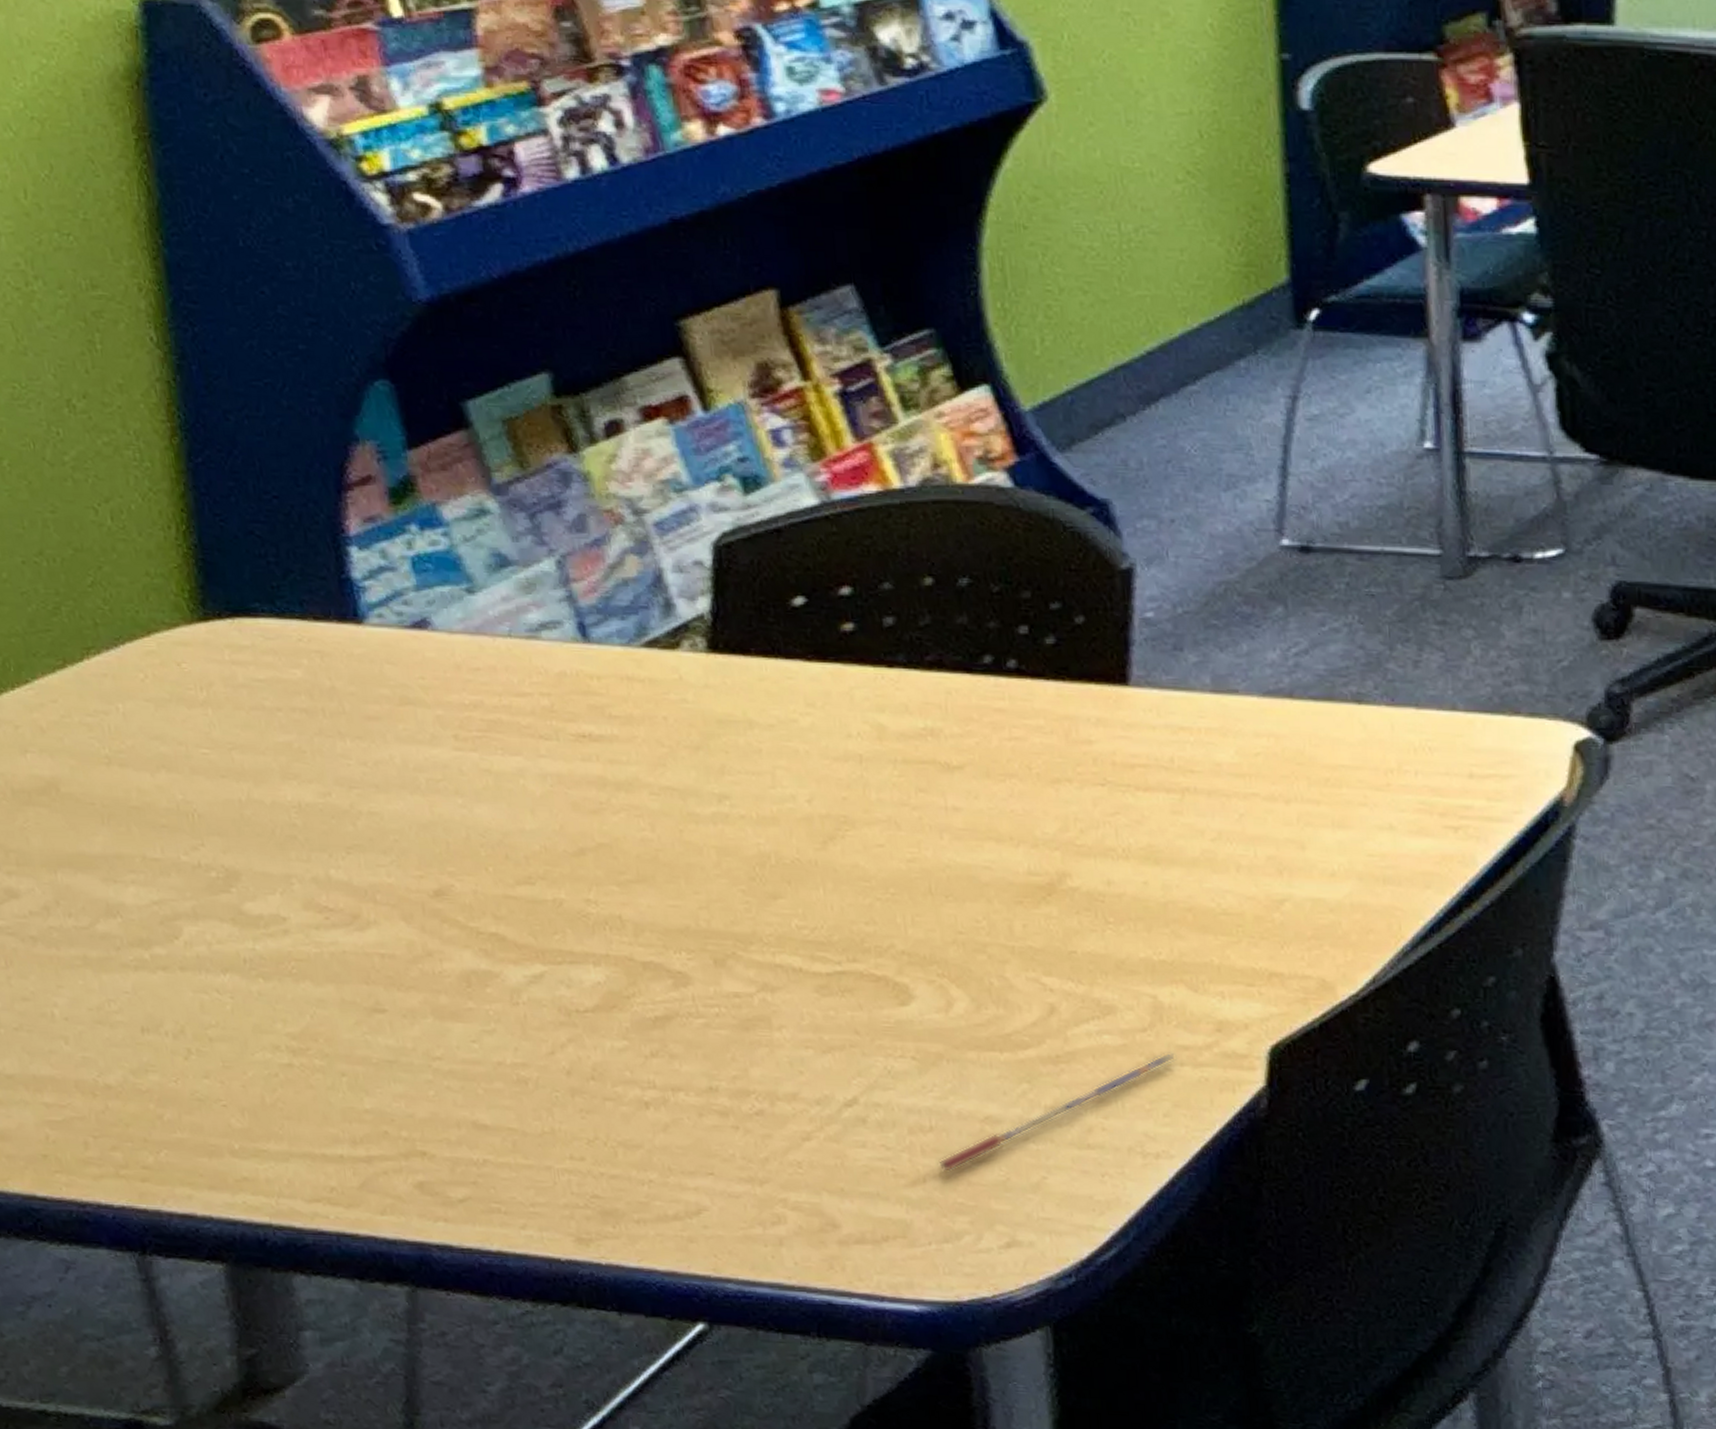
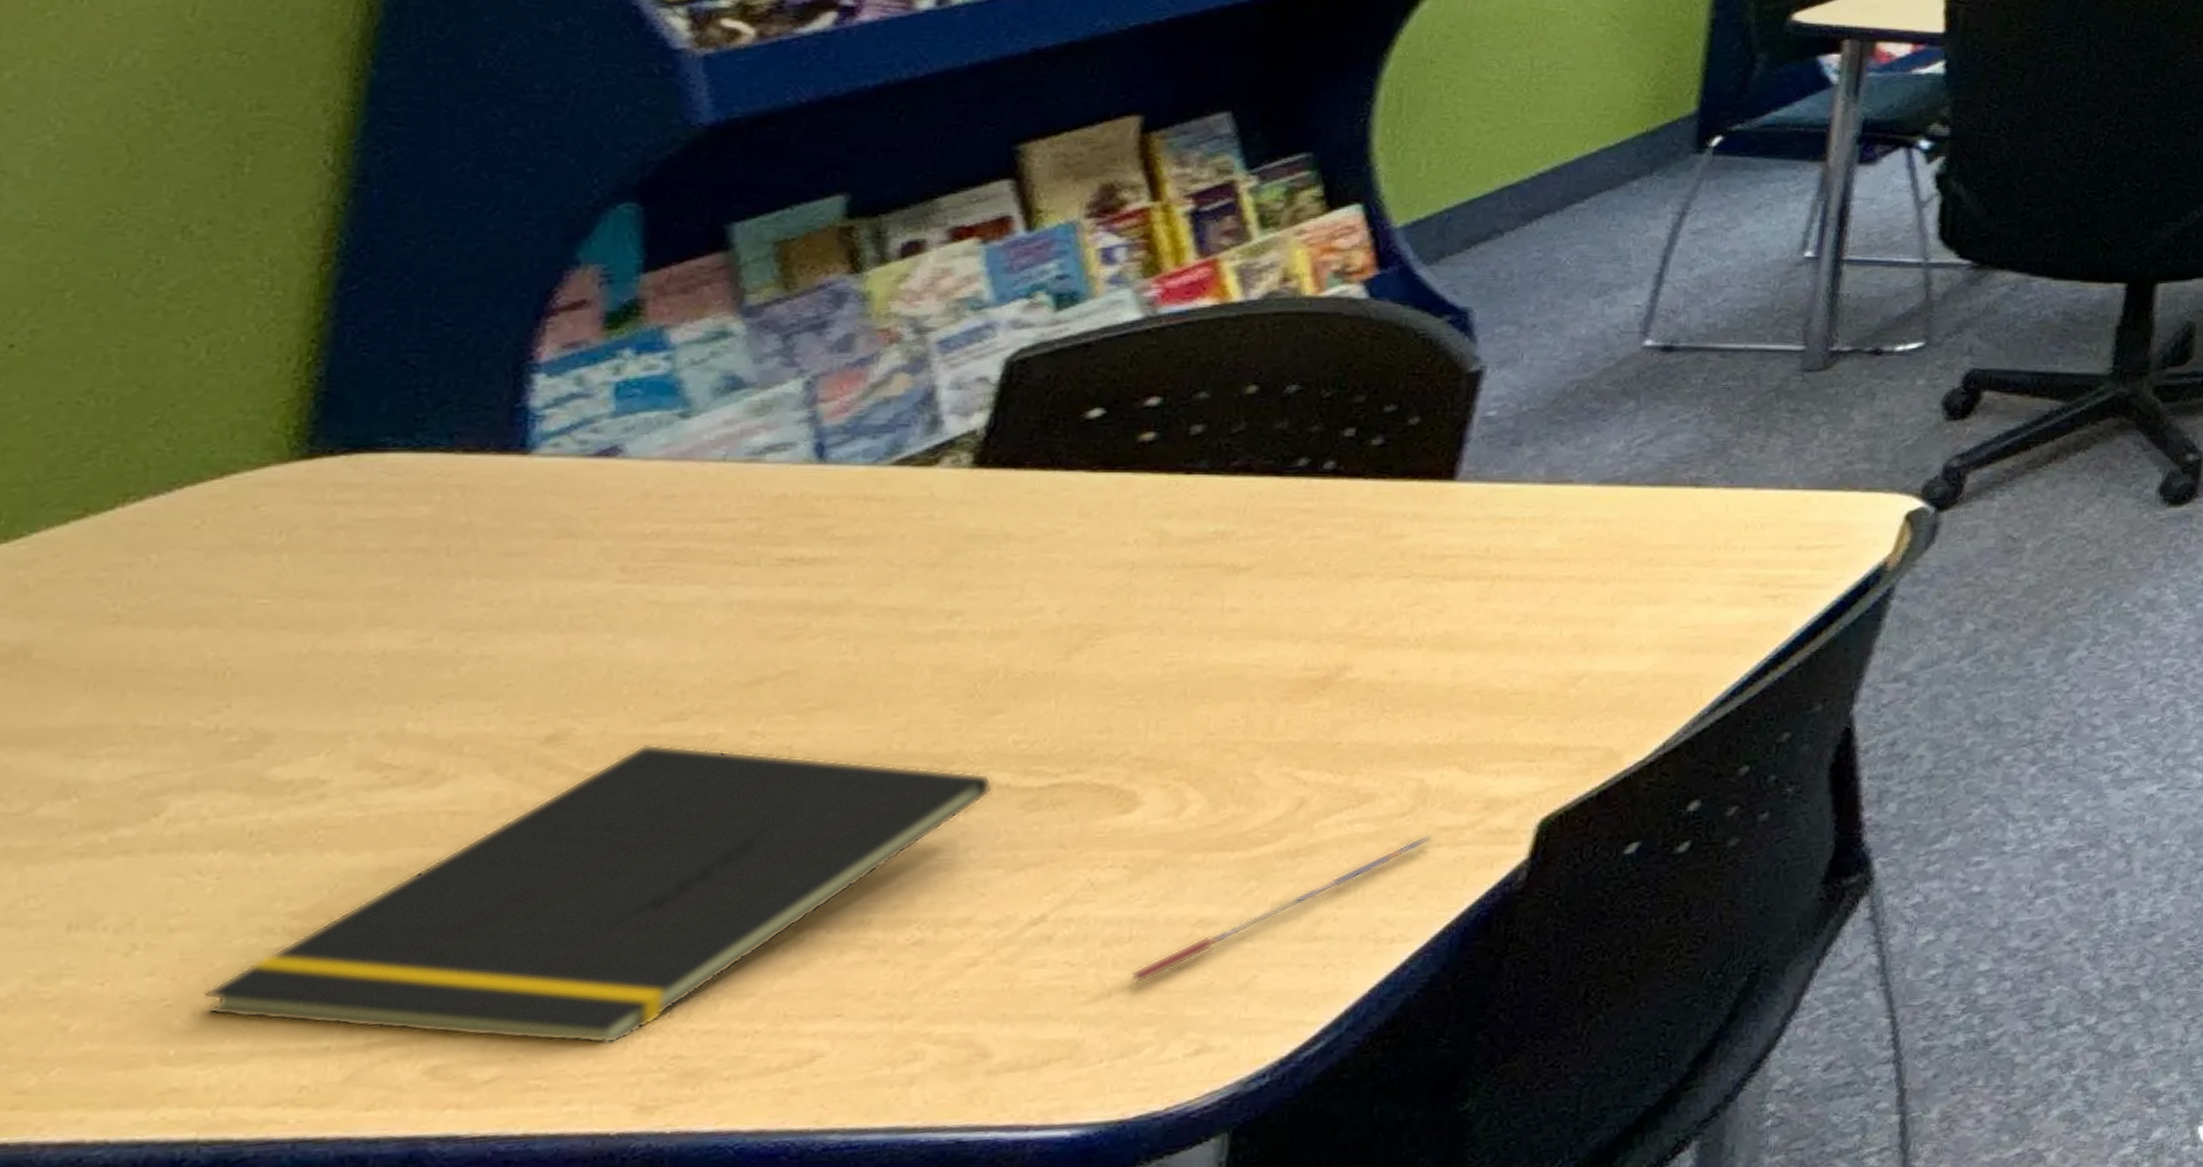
notepad: none [246,904,789,1179] -> present [204,744,993,1045]

